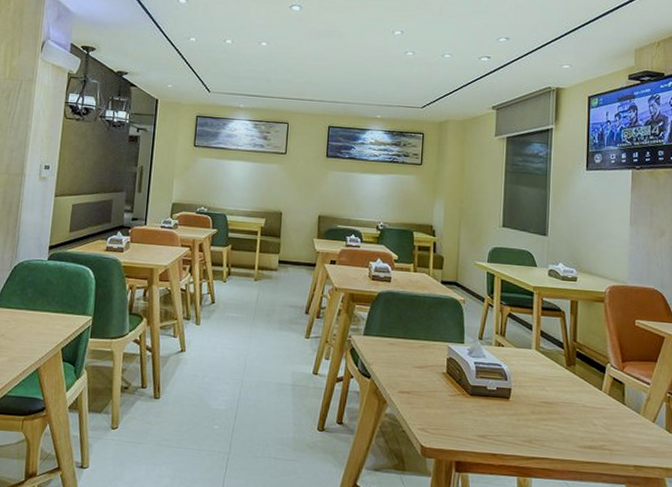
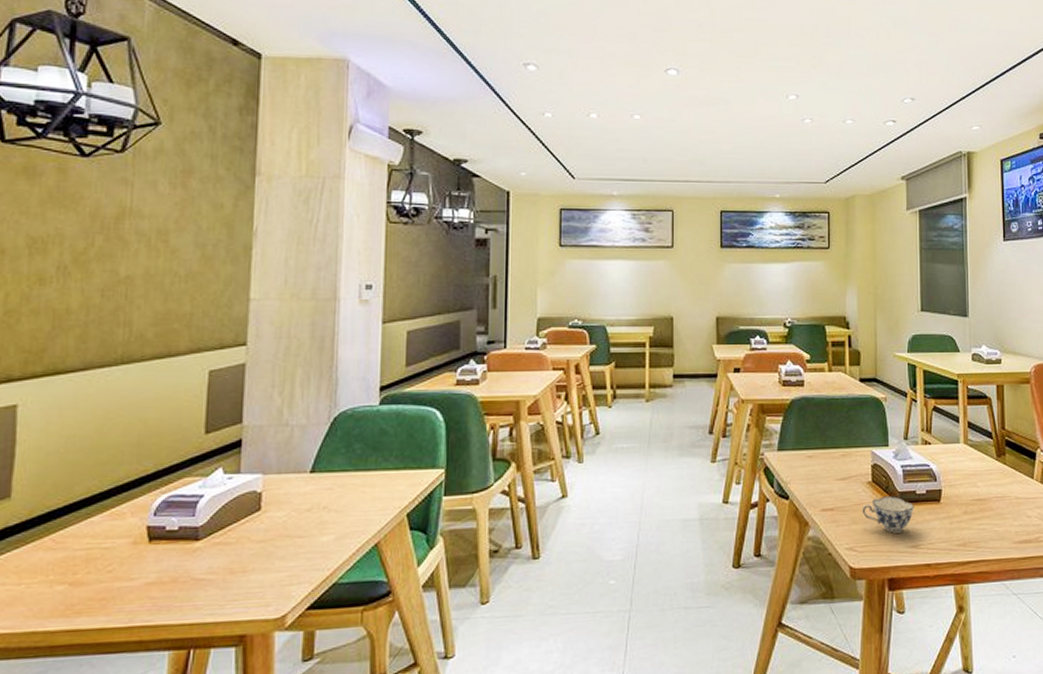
teacup: none [435,387,484,422] -> present [862,496,914,533]

